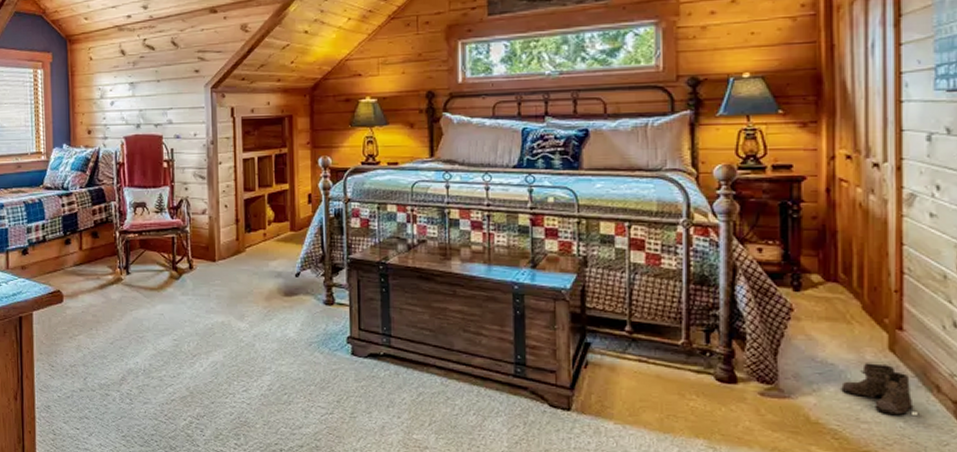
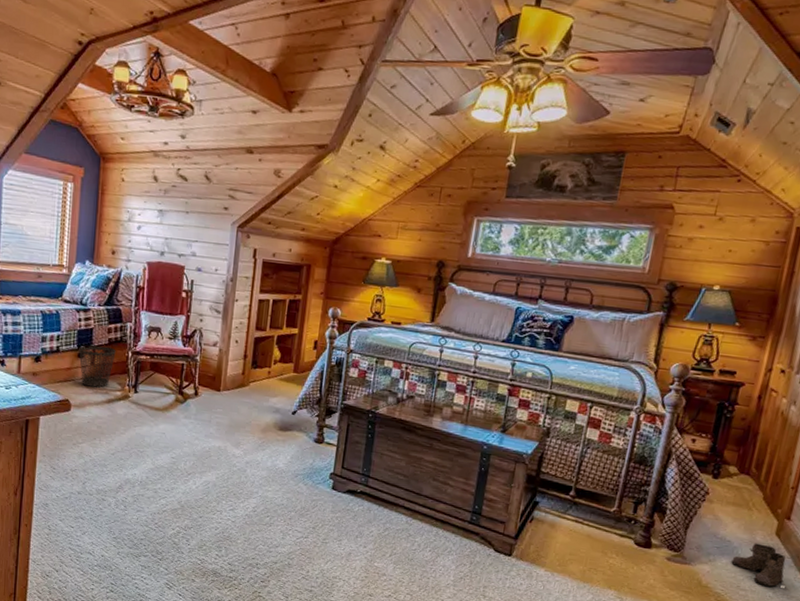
wastebasket: none [65,229,103,274] -> present [79,345,116,388]

